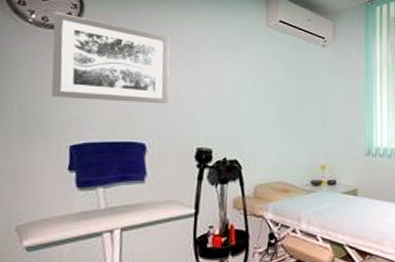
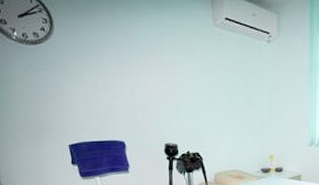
wall art: present [51,11,170,104] -> none [30,27,137,107]

